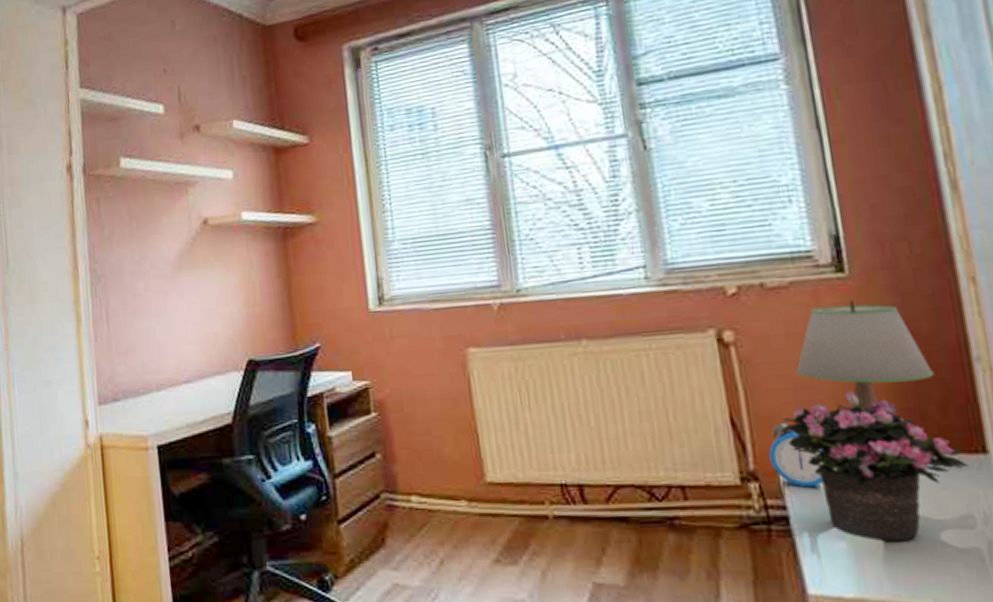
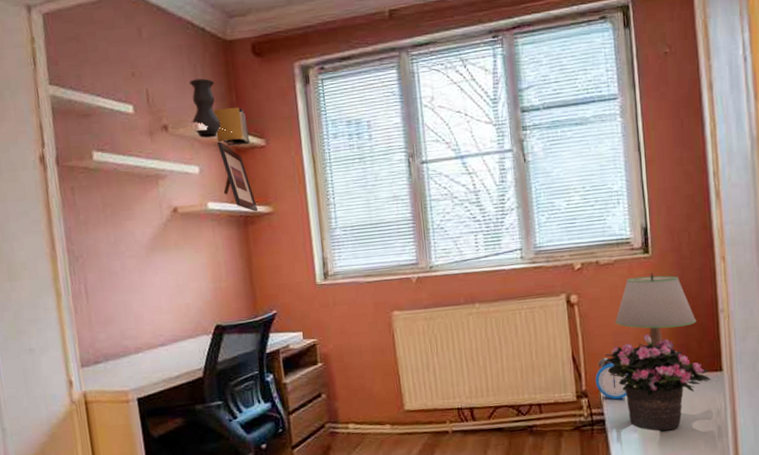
vase: none [223,70,259,138] -> present [188,78,221,139]
books: none [250,100,291,146] -> present [213,107,250,146]
picture frame: none [254,140,300,223] -> present [217,141,259,212]

